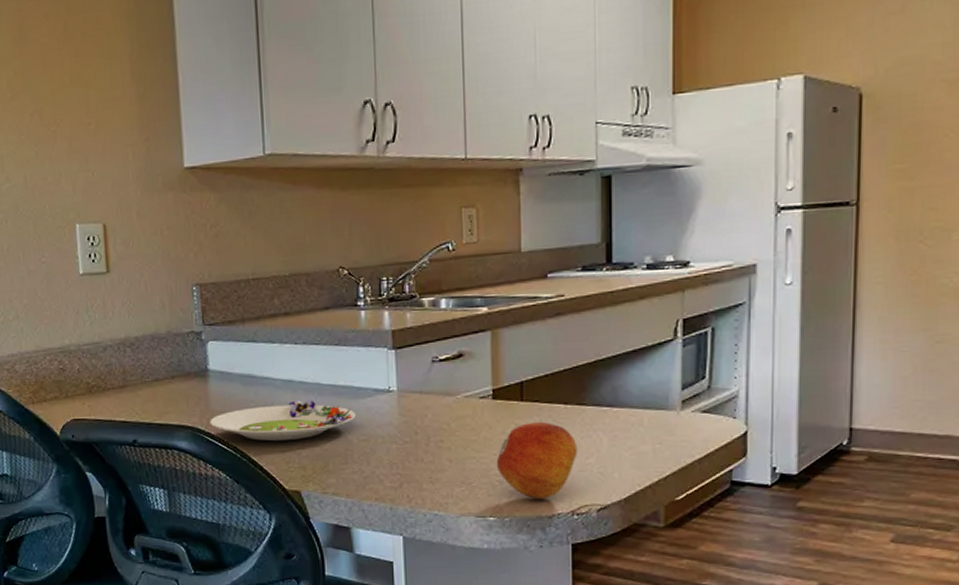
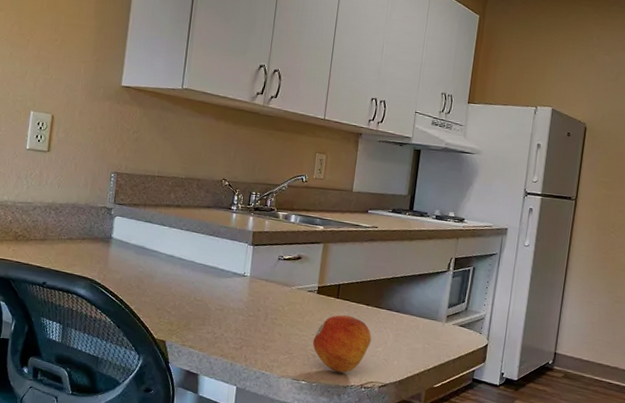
salad plate: present [209,400,356,442] -> none [105,271,217,302]

